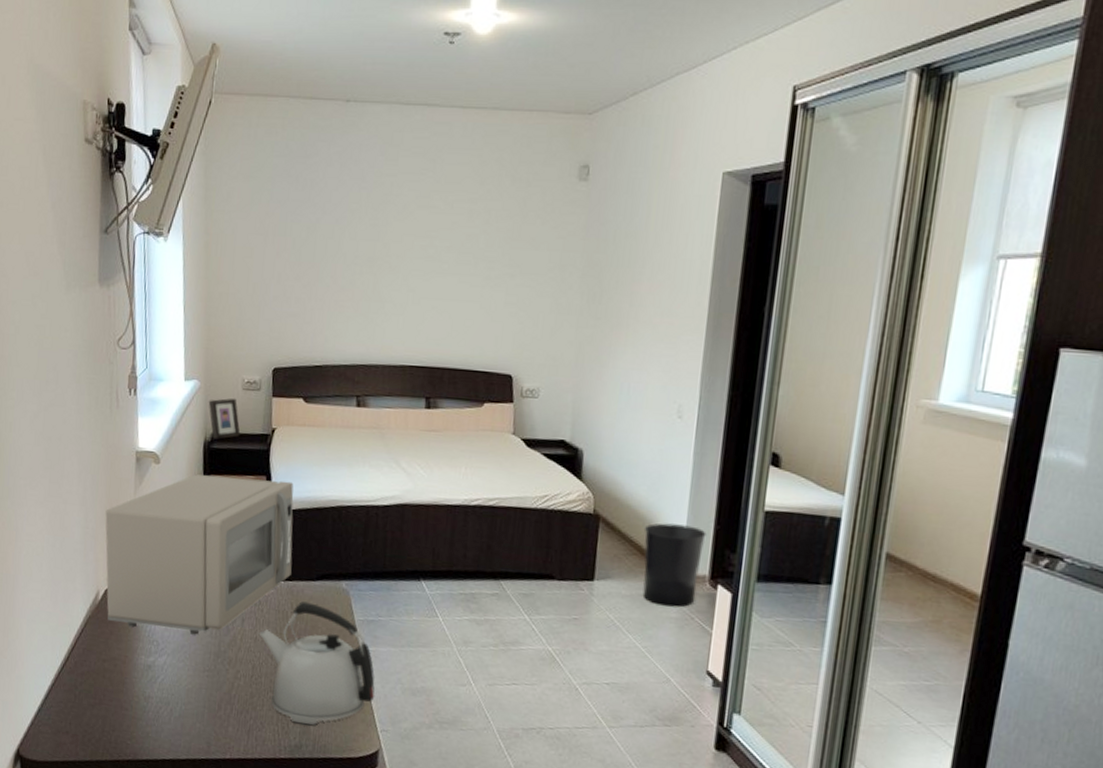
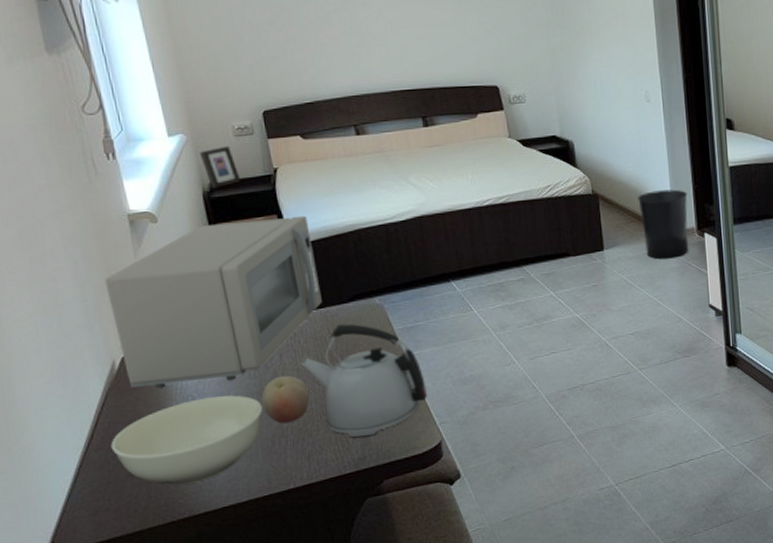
bowl: none [81,645,217,729] -> present [110,395,263,486]
fruit: none [216,641,262,692] -> present [261,375,310,424]

